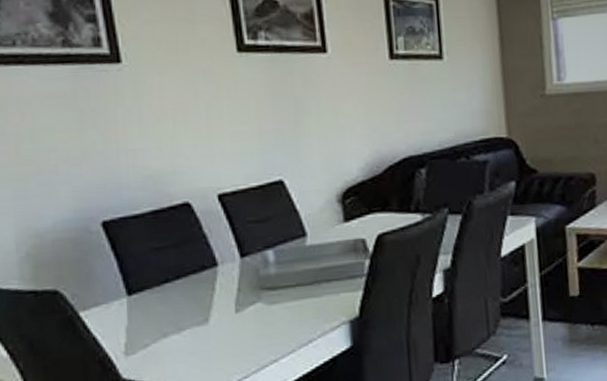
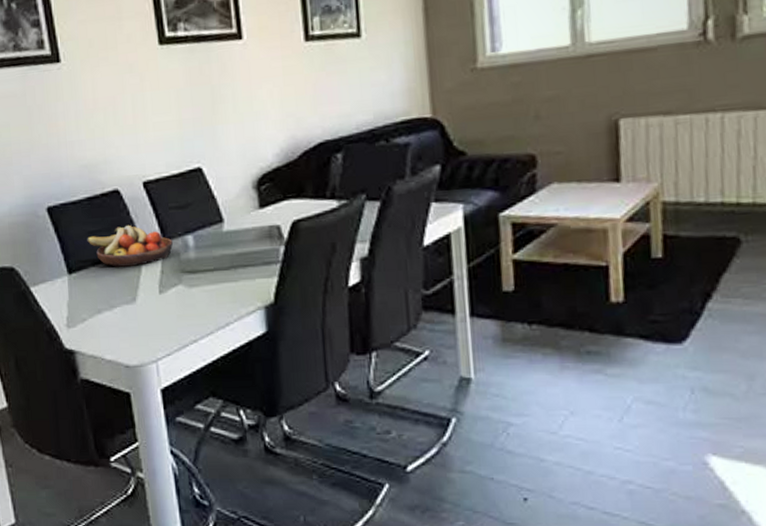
fruit bowl: none [151,240,252,286] -> present [87,224,174,267]

